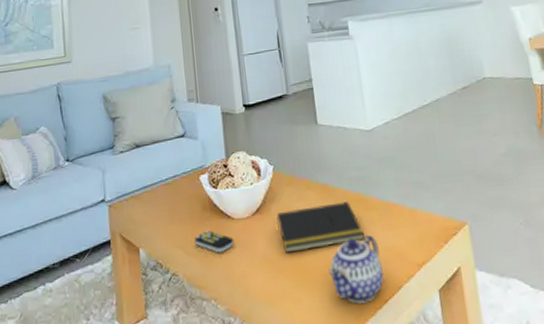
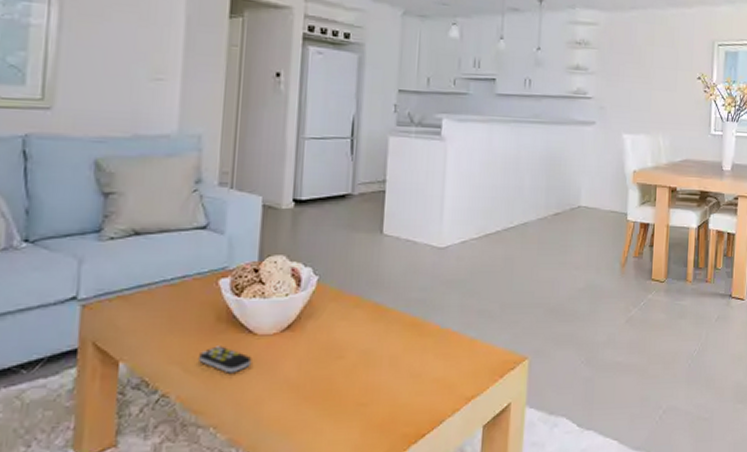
notepad: present [276,201,365,253] -> none [311,325,414,378]
teapot: present [329,234,384,304] -> none [364,363,428,437]

